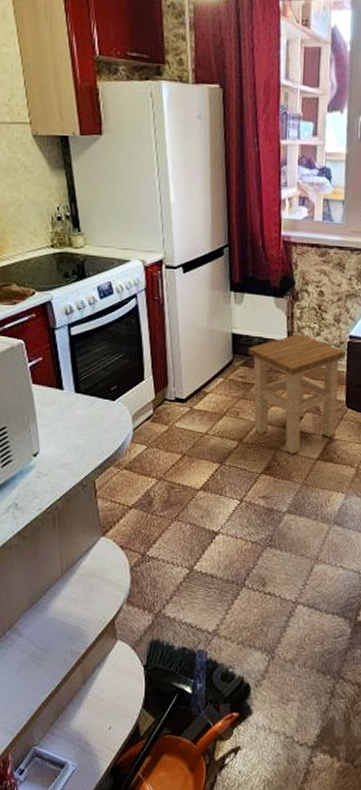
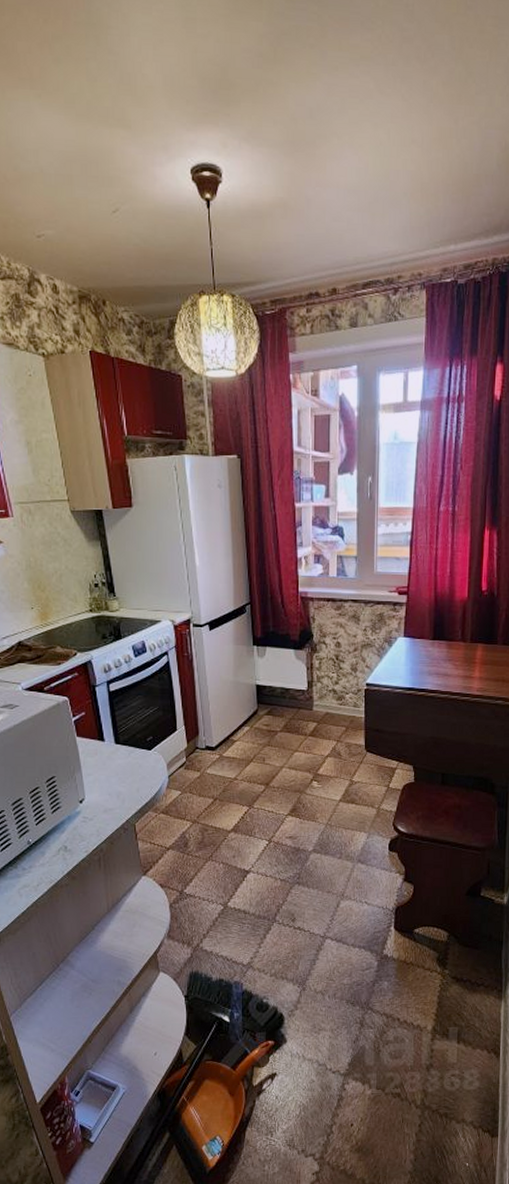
stool: present [248,334,346,454] -> none [271,683,363,796]

